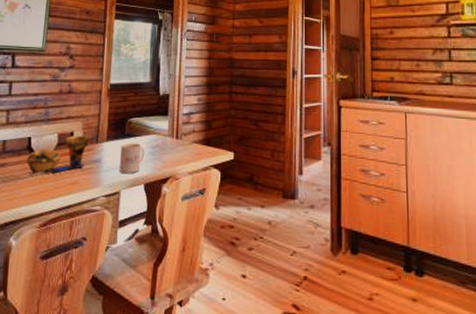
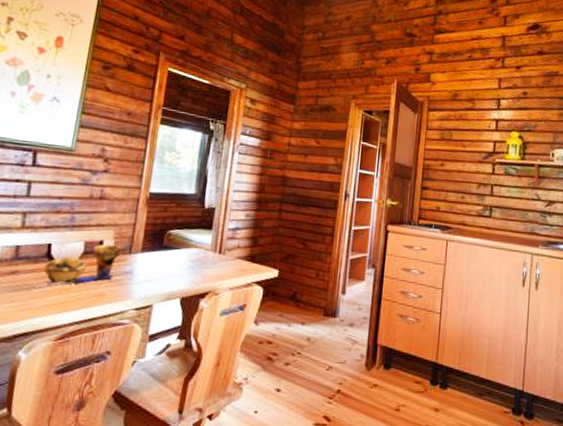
mug: present [119,143,145,174] -> none [153,255,184,288]

